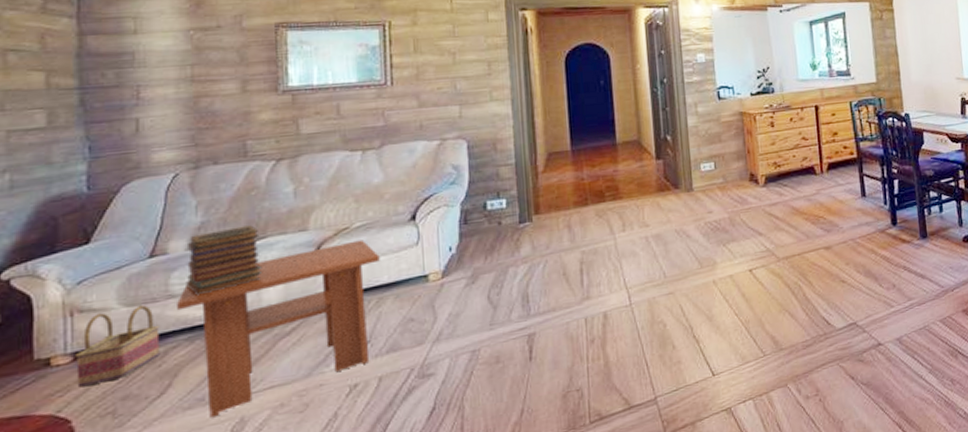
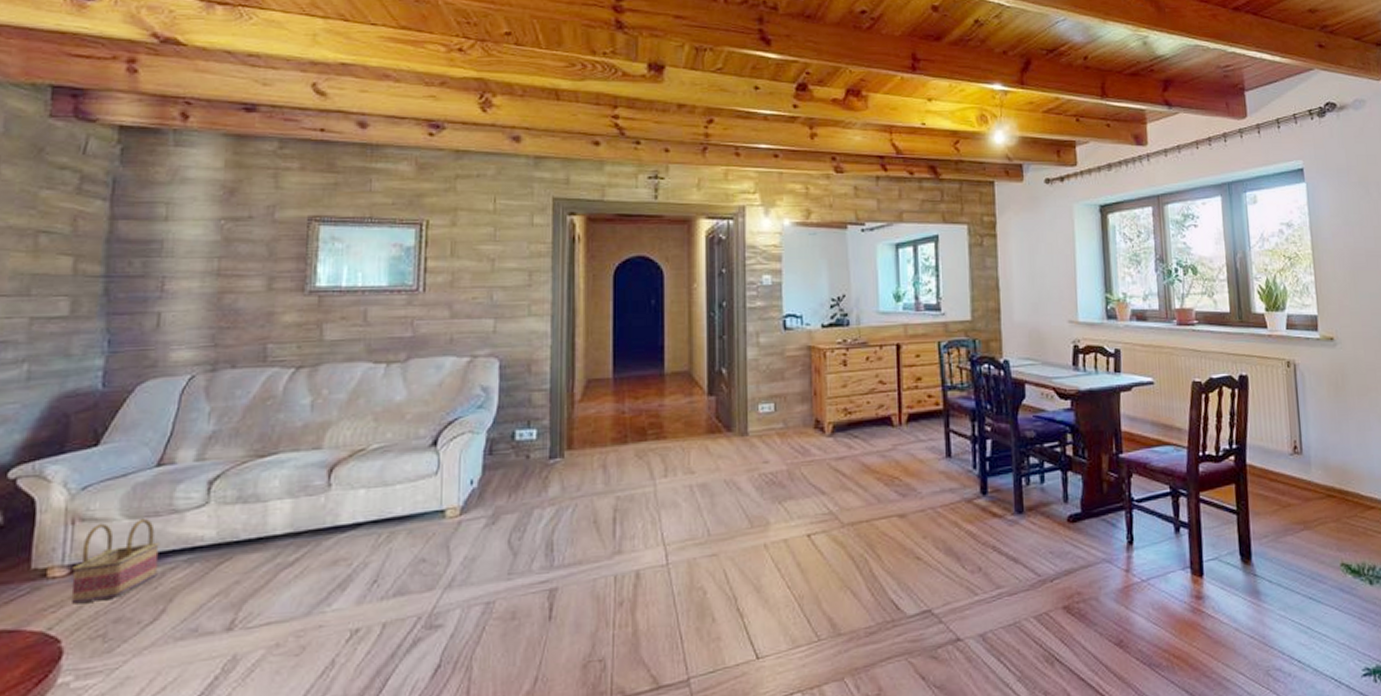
coffee table: present [175,240,380,418] -> none [178,464,395,652]
book stack: present [186,225,263,296] -> none [190,438,272,513]

